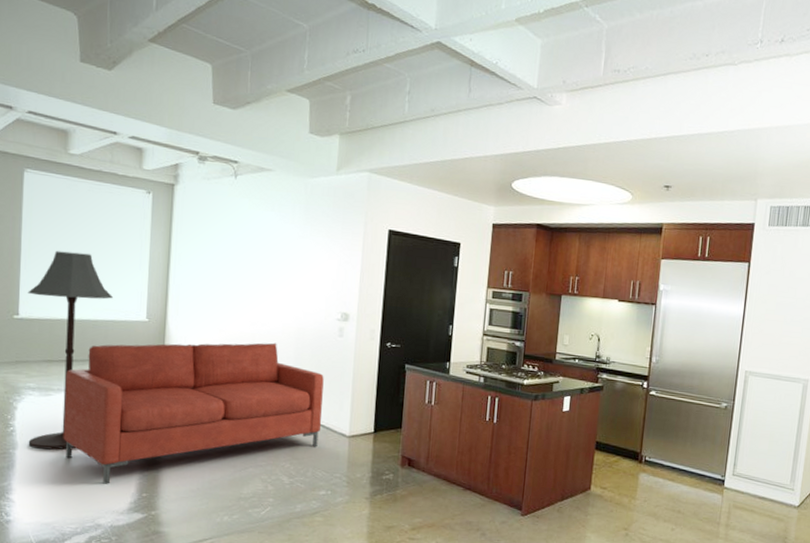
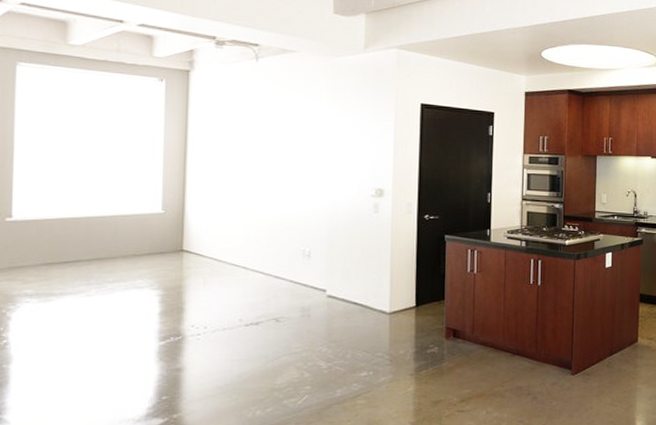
floor lamp: present [28,250,114,450] -> none [22,146,124,360]
sofa: present [63,343,324,484] -> none [67,224,360,391]

